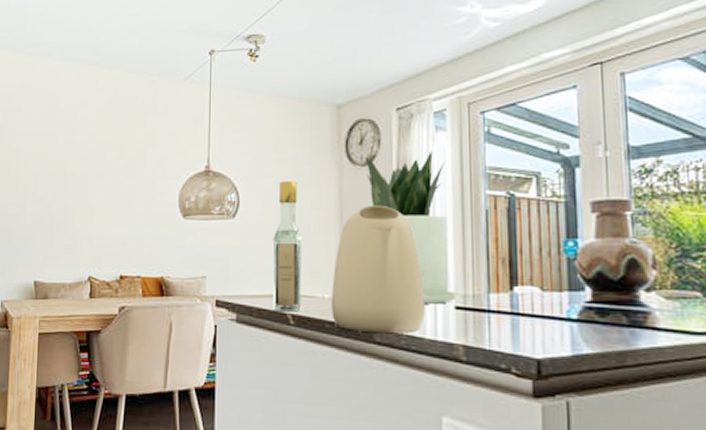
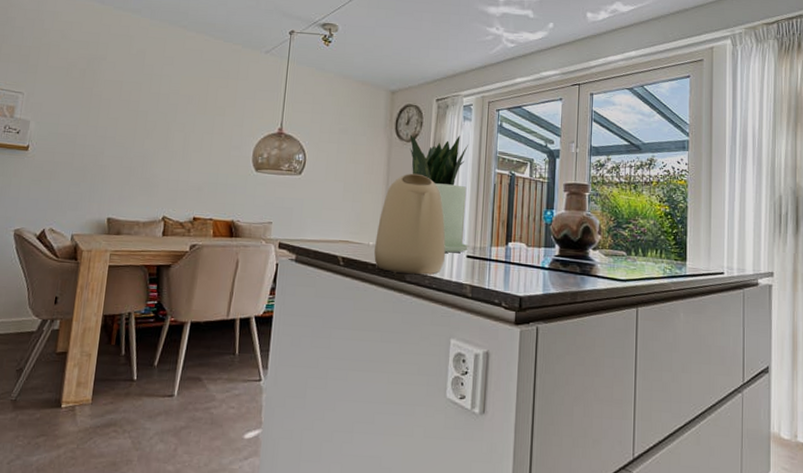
bottle: present [272,181,303,312] -> none [327,148,356,255]

